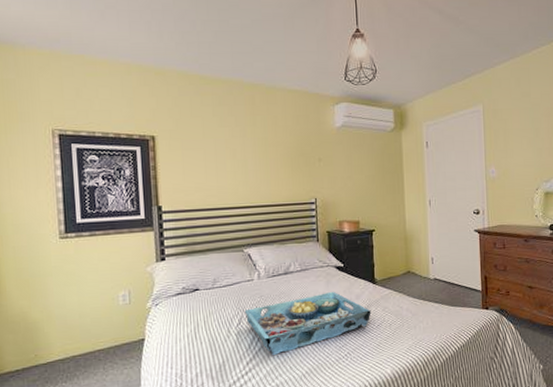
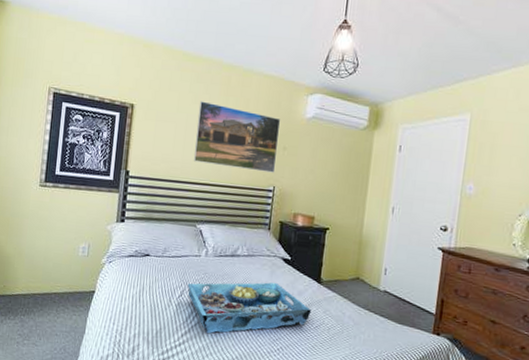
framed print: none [225,123,314,187] -> present [193,101,281,173]

